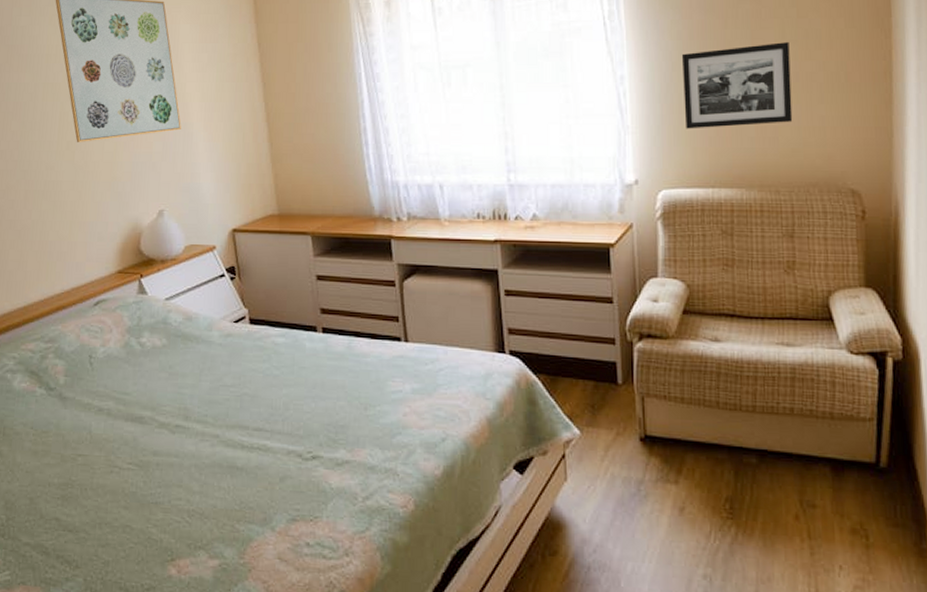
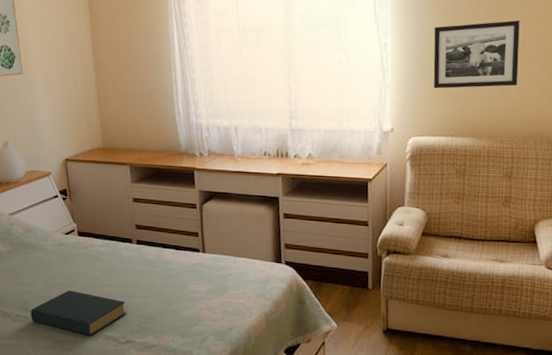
hardback book: none [192,393,313,450] -> present [30,290,127,336]

